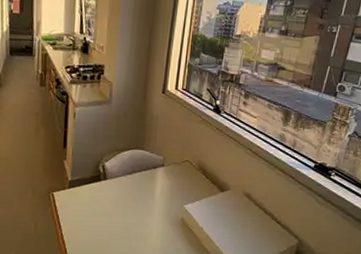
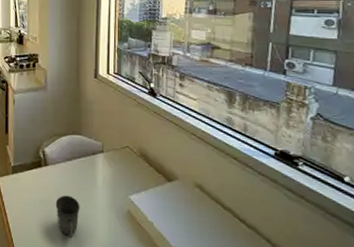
mug: none [112,207,137,246] -> present [55,195,80,239]

